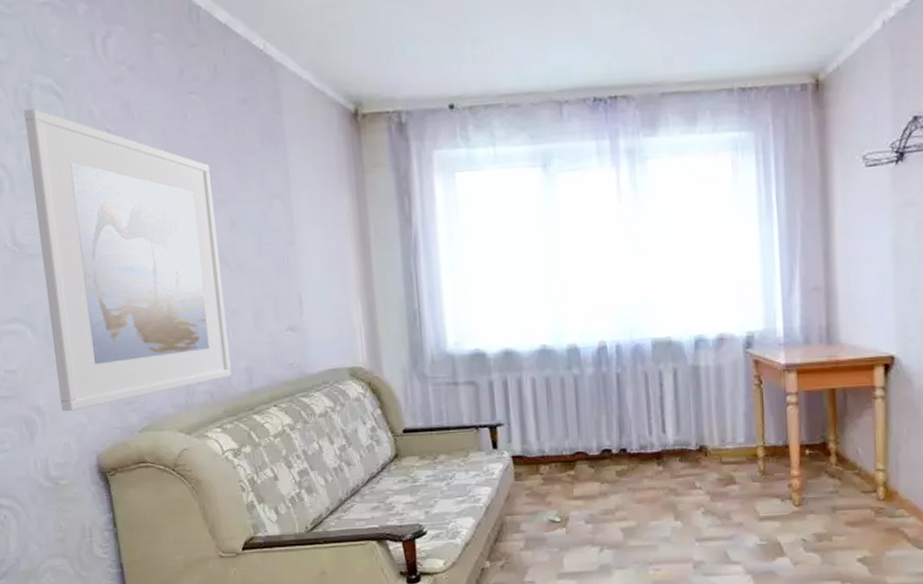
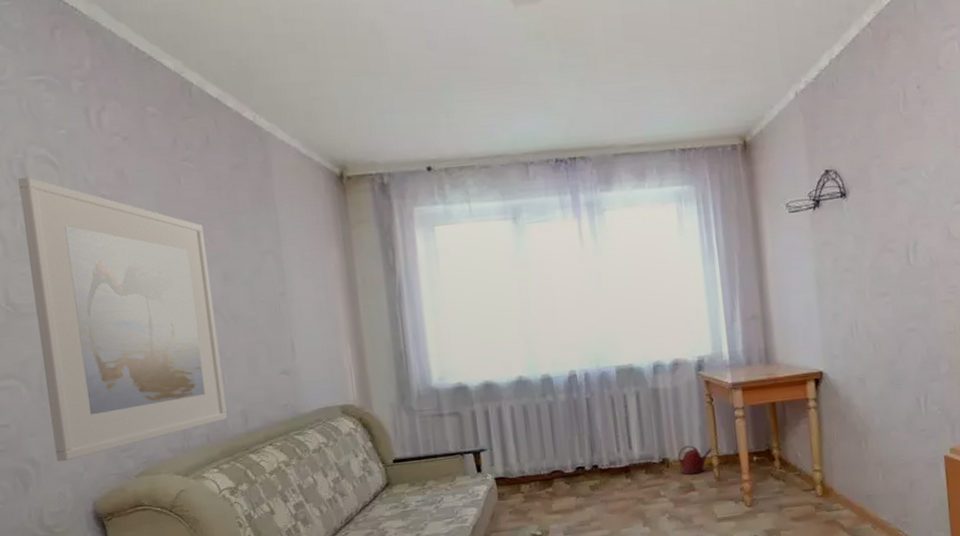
watering can: none [717,432,760,465] -> present [677,445,714,475]

